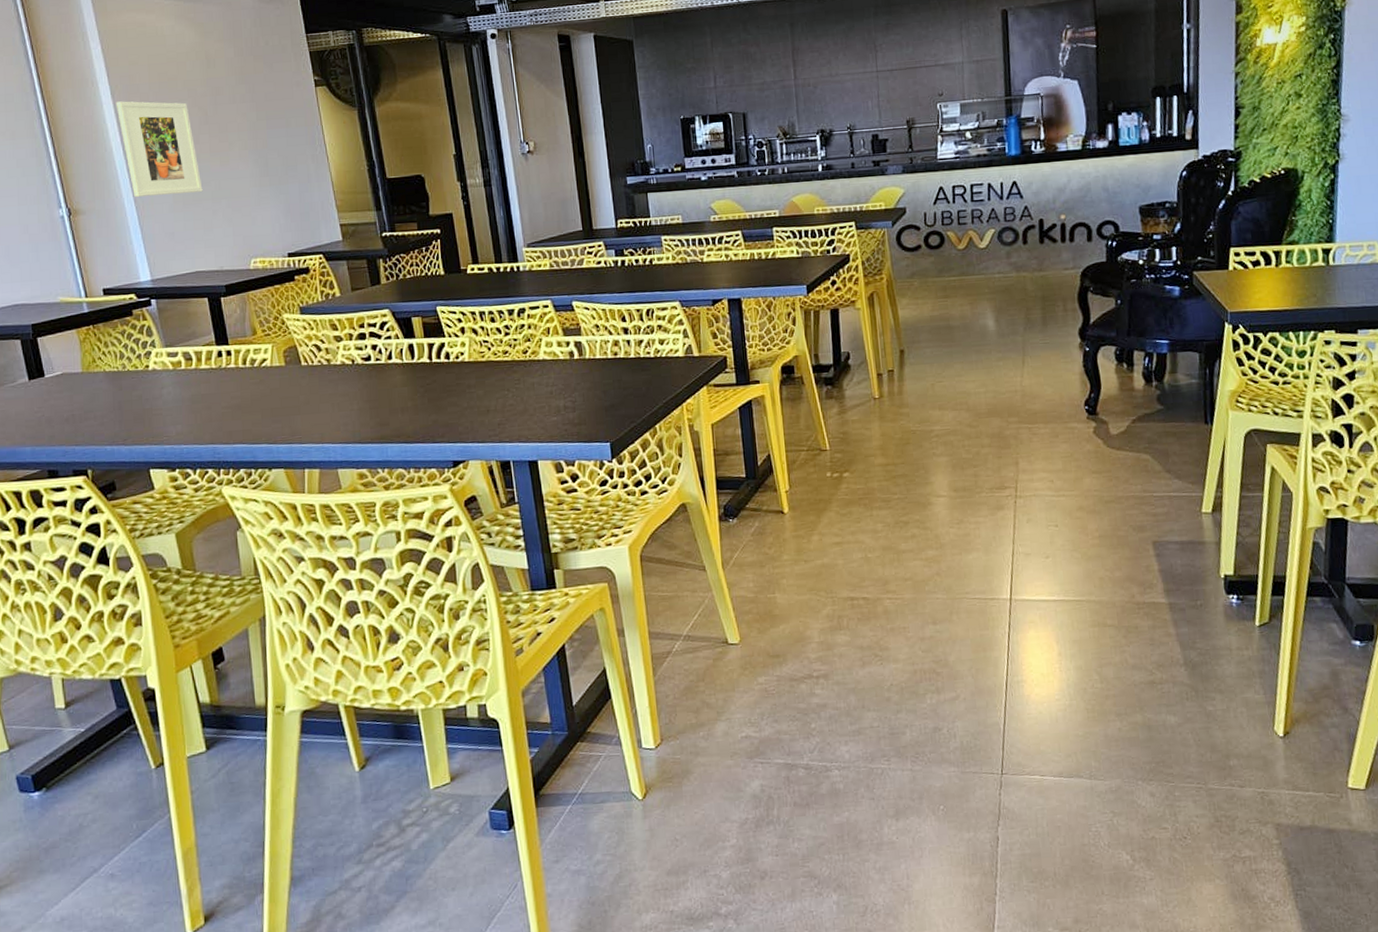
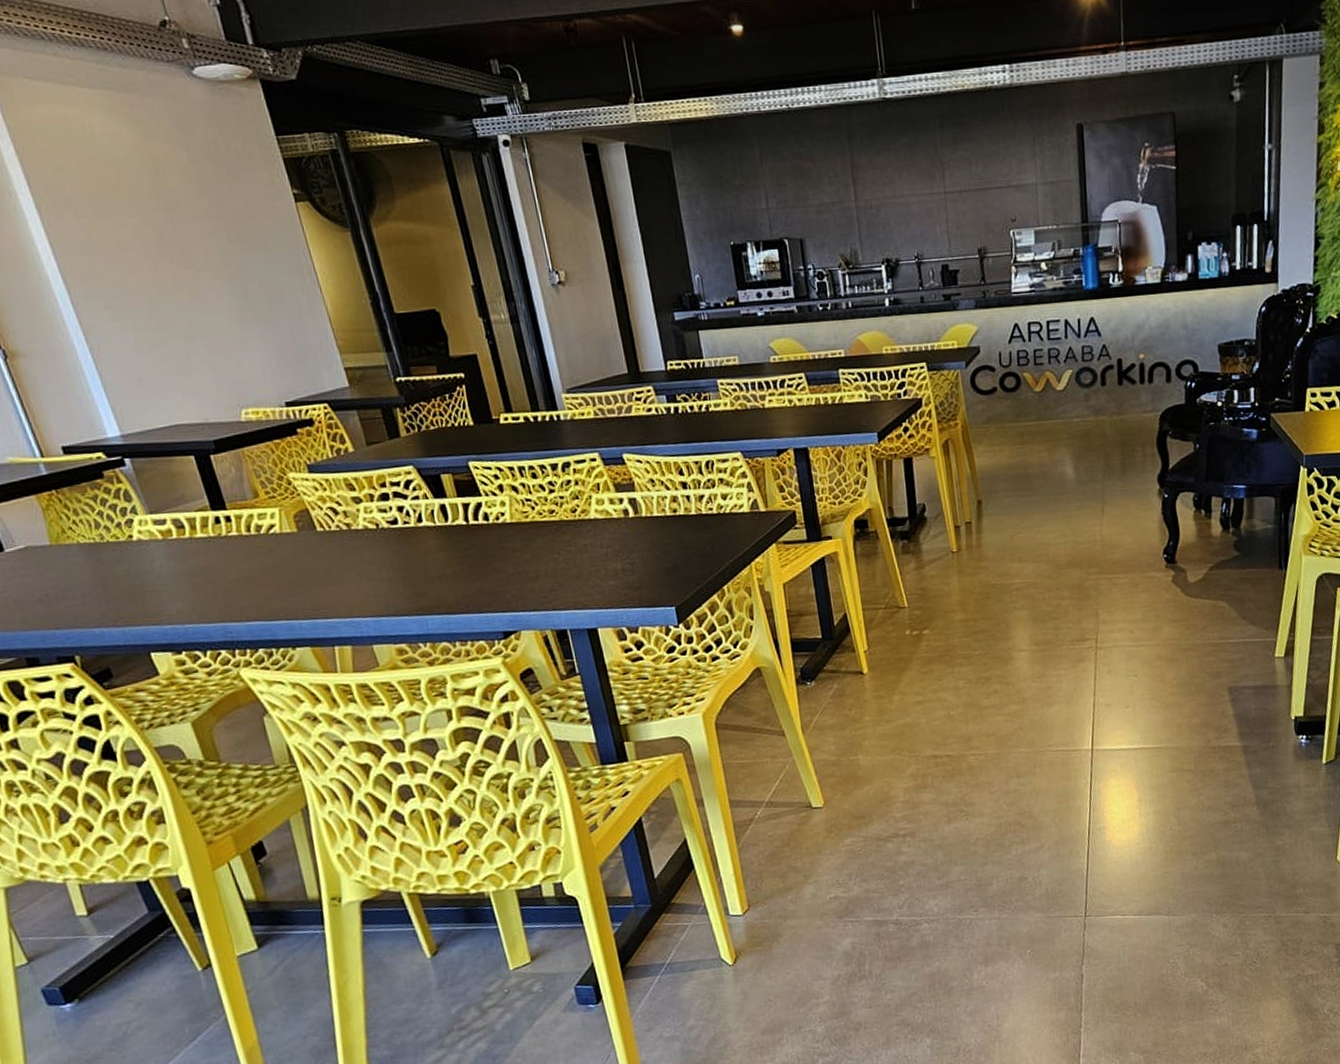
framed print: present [116,101,203,197] -> none [44,217,171,336]

